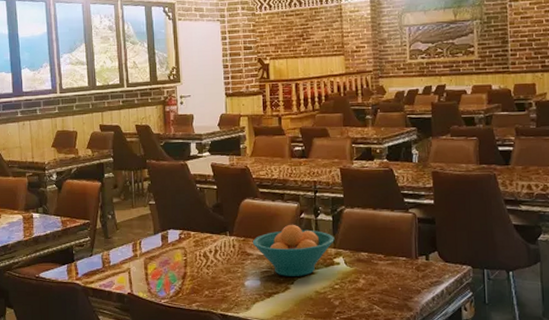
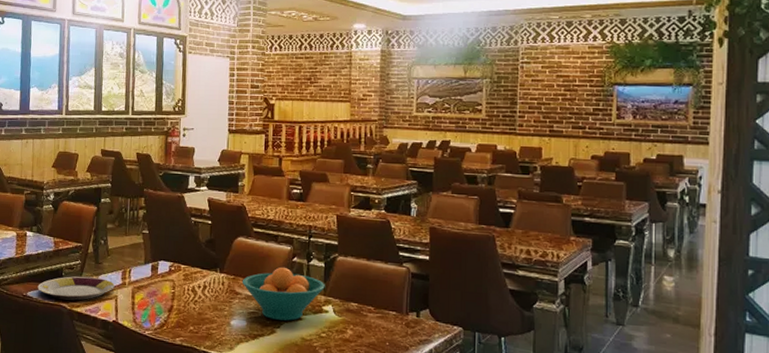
plate: none [49,252,127,277] -> present [37,276,115,300]

